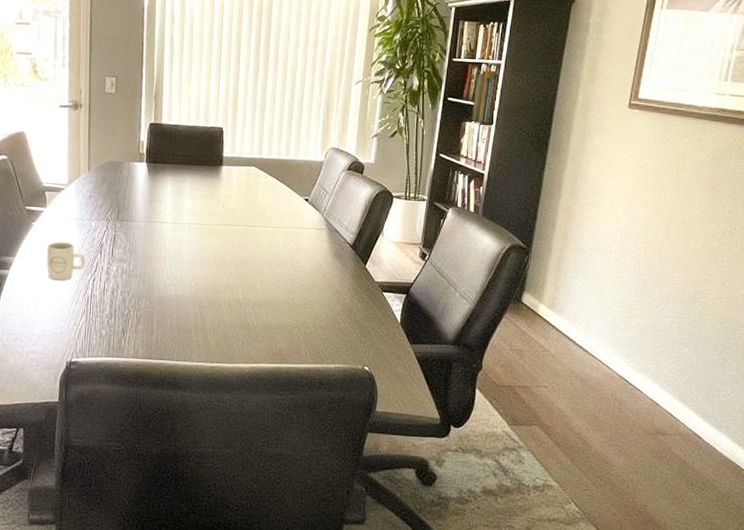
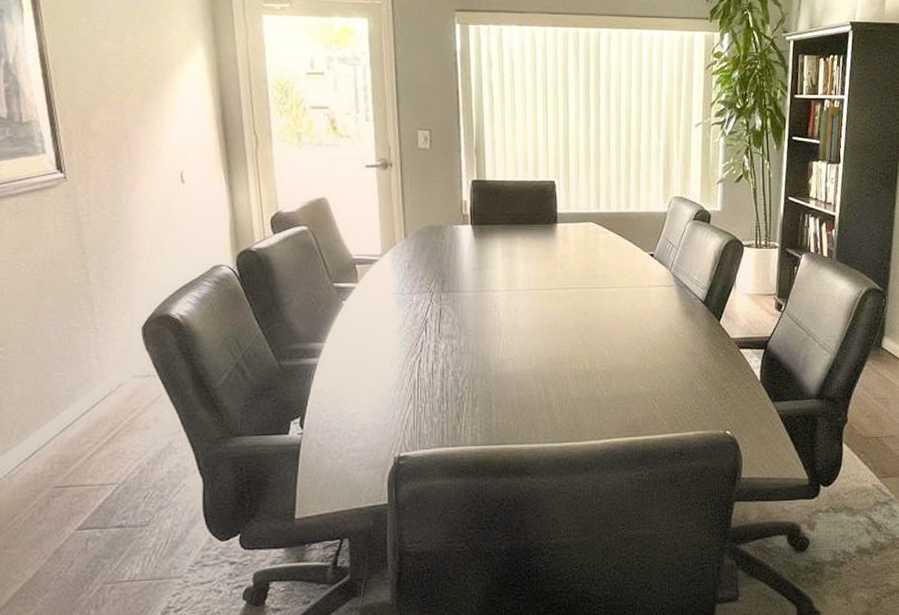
mug: present [46,242,85,281] -> none [363,321,408,366]

